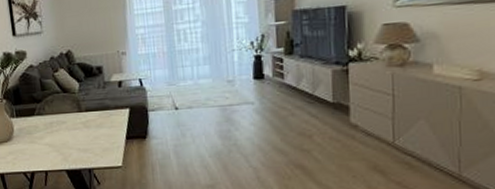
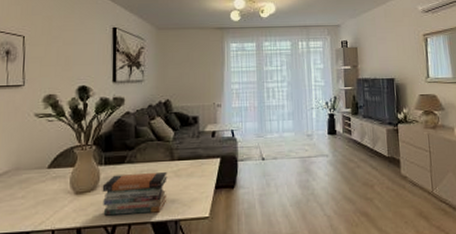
book stack: none [17,122,79,164] -> present [102,171,167,216]

